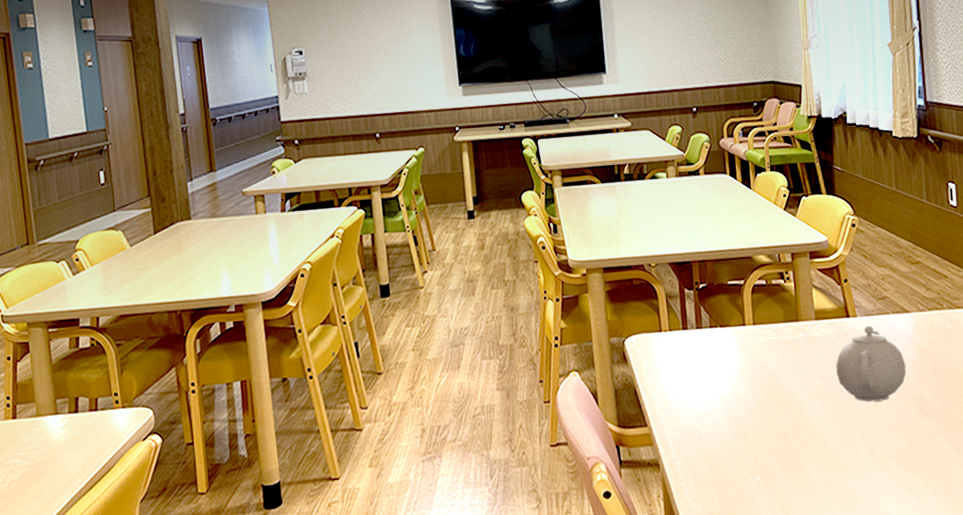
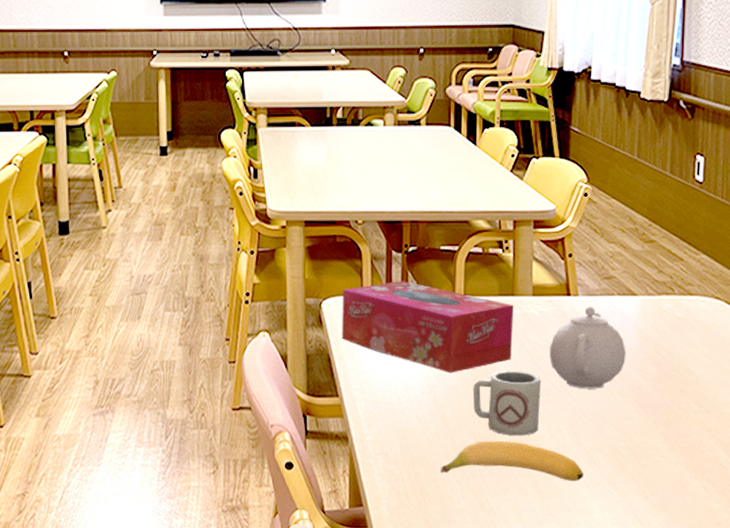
tissue box: none [642,315,802,397] -> present [342,281,514,373]
banana: none [748,456,881,490] -> present [441,440,584,481]
cup: none [770,389,834,451] -> present [473,371,541,436]

